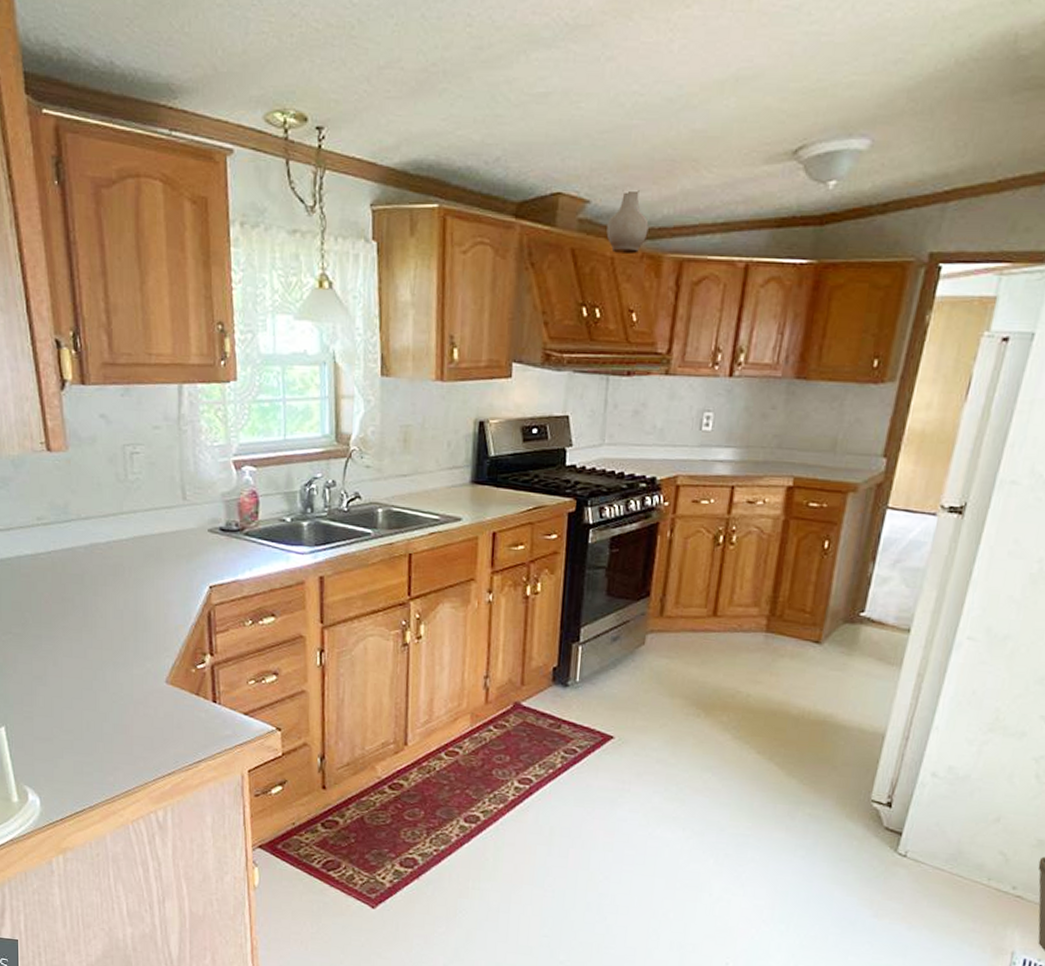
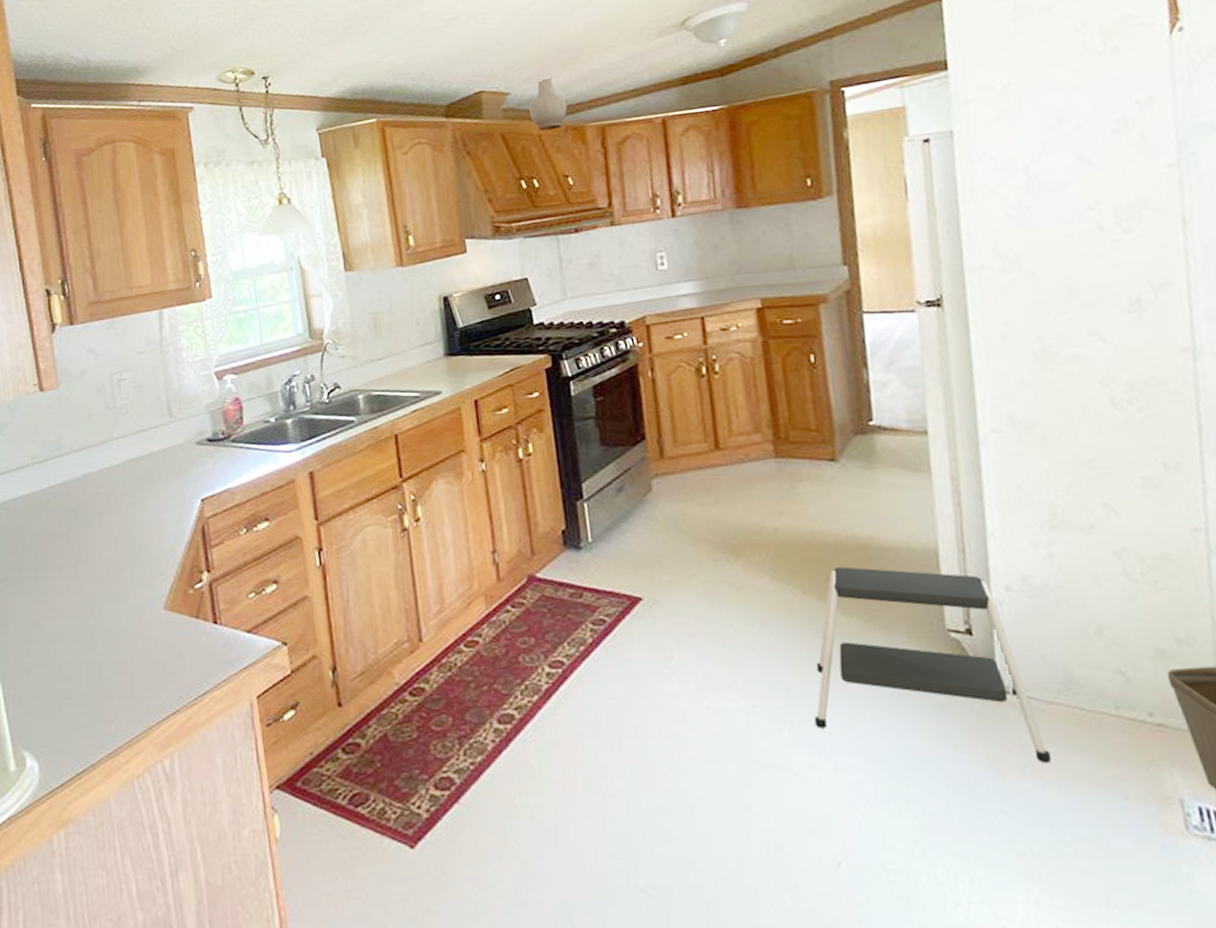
step stool: none [737,736,923,913] -> present [814,566,1052,764]

